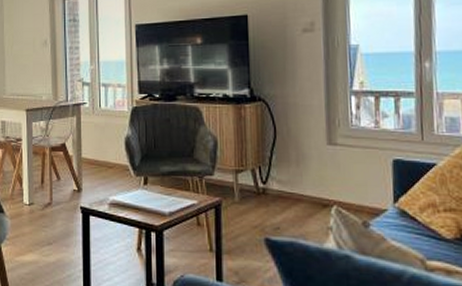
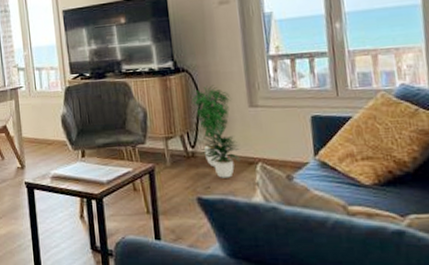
potted plant: none [265,118,315,220] -> present [191,85,241,178]

